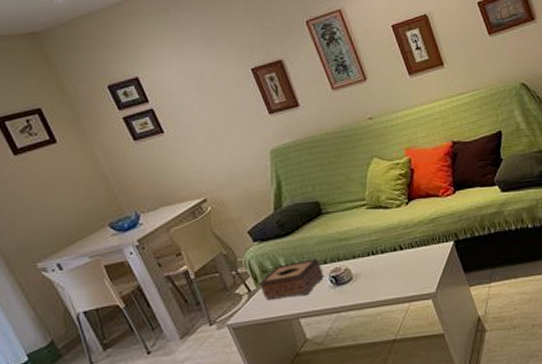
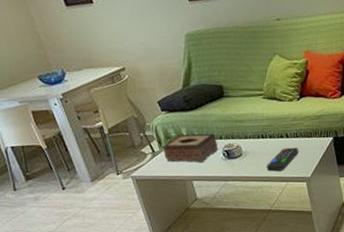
remote control: none [382,260,418,293] -> present [266,147,299,172]

